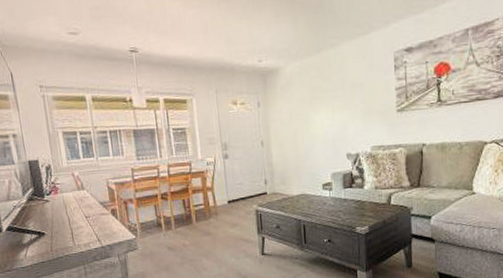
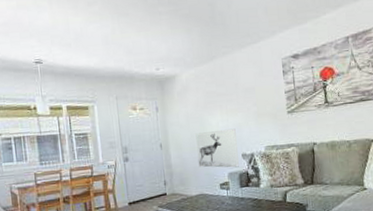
wall art: none [298,126,343,168] -> present [195,128,239,168]

